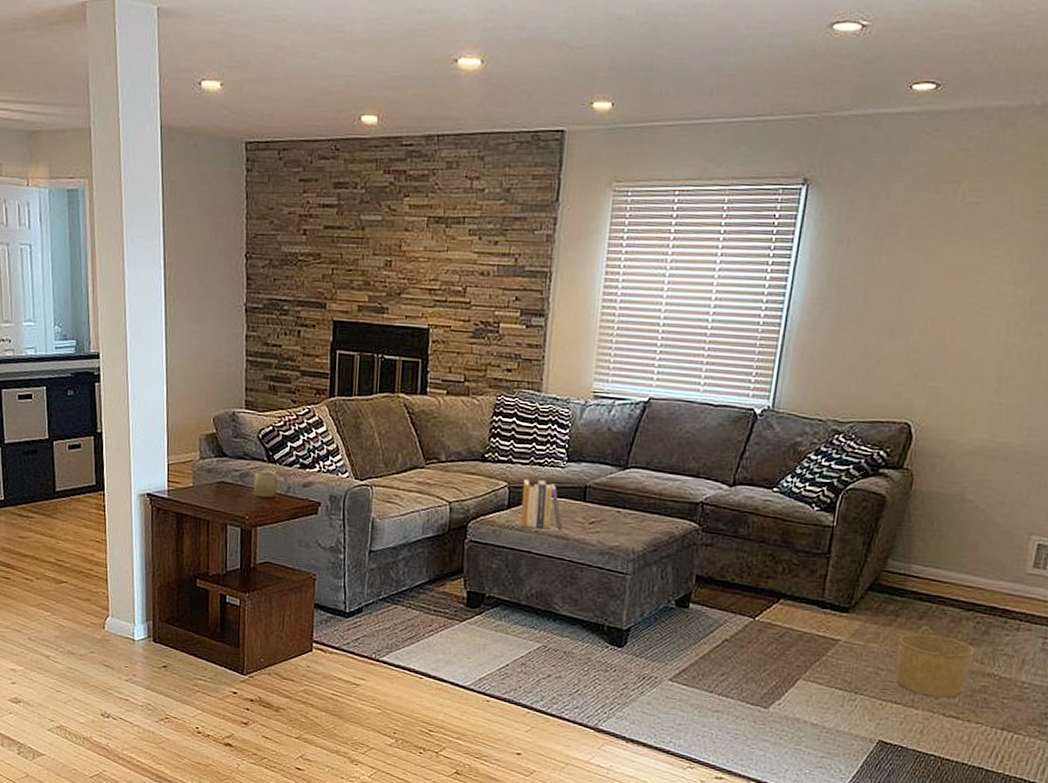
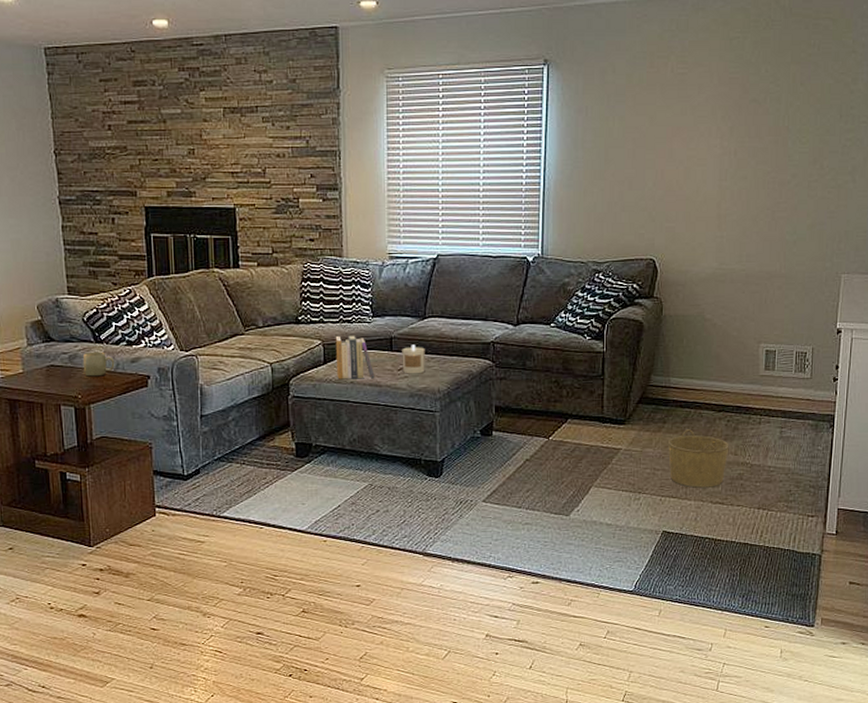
candle: none [594,496,623,530] -> present [402,344,425,374]

